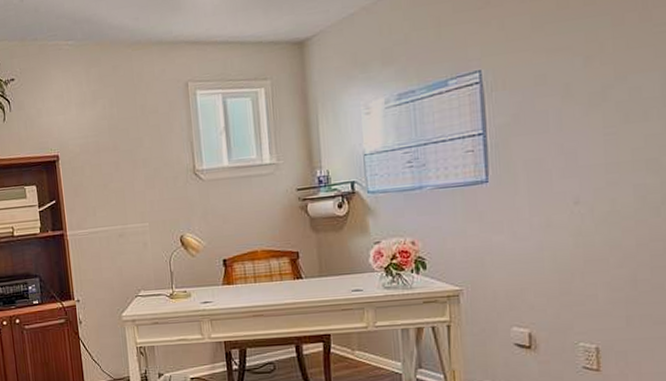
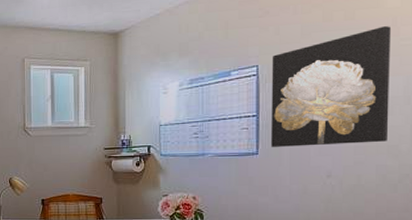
wall art: none [497,9,646,172] -> present [271,26,392,147]

